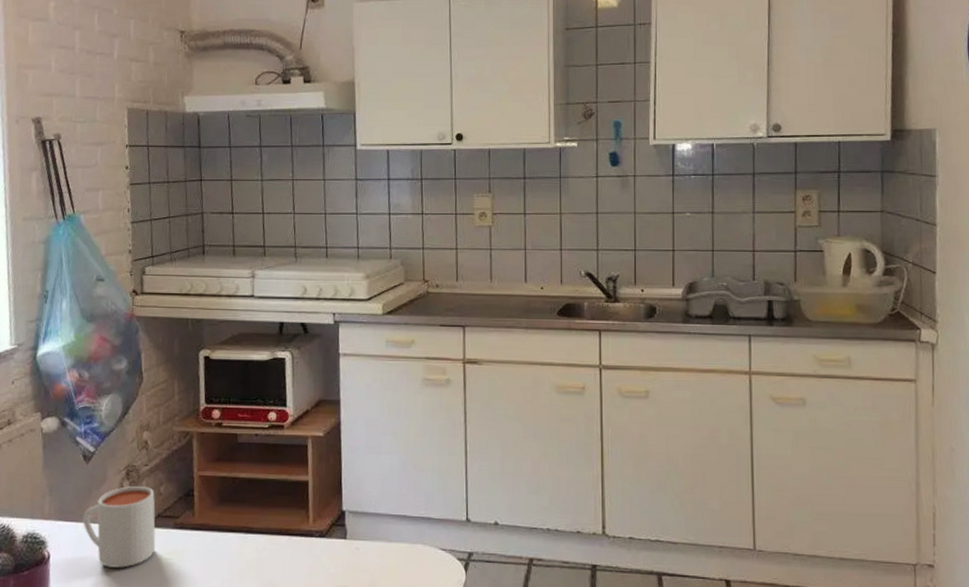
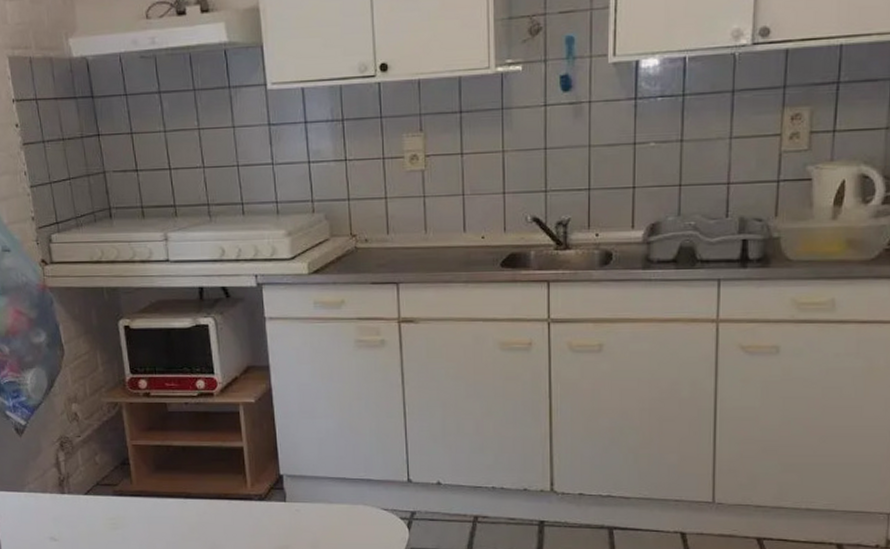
mug: present [83,486,156,568] -> none [24,457,98,533]

